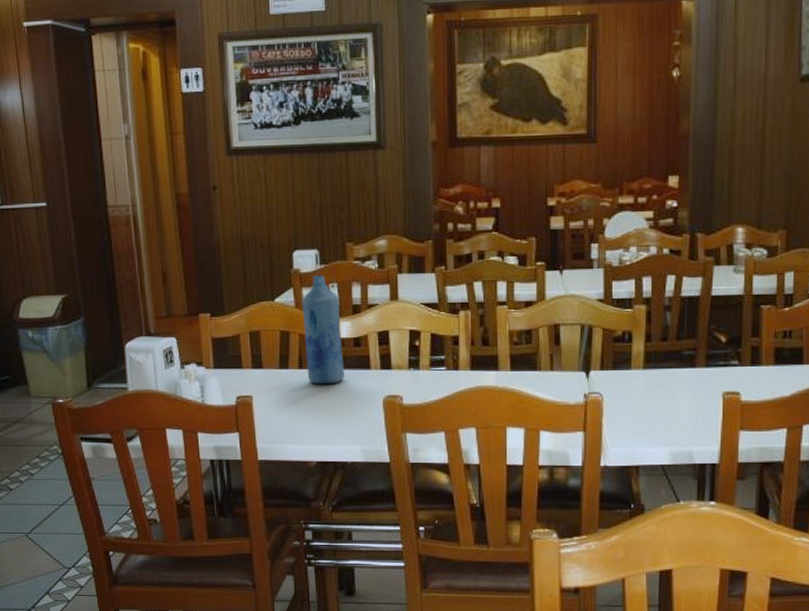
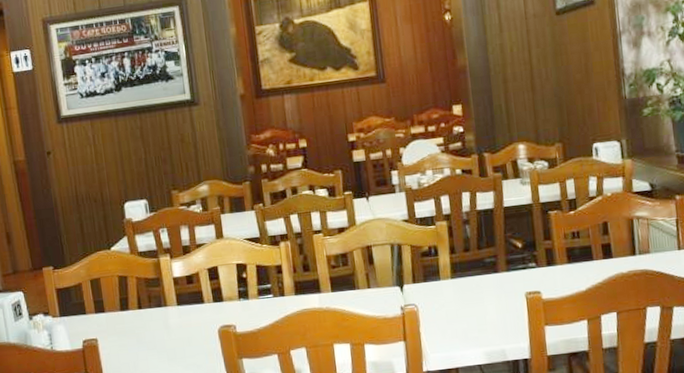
bottle: present [301,274,344,385] -> none [135,221,181,322]

